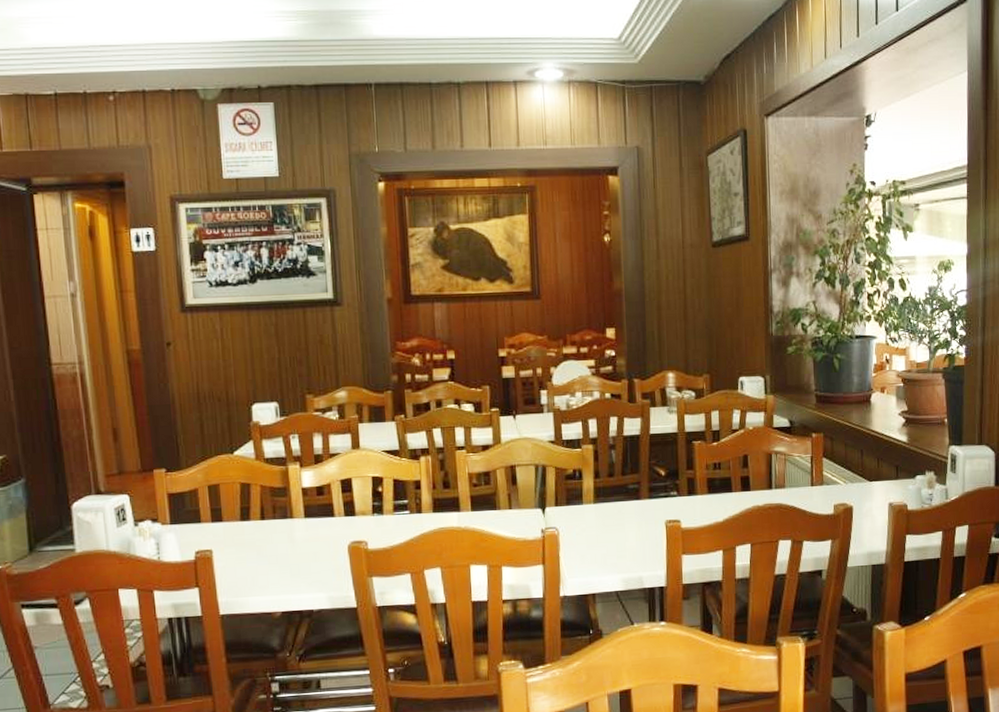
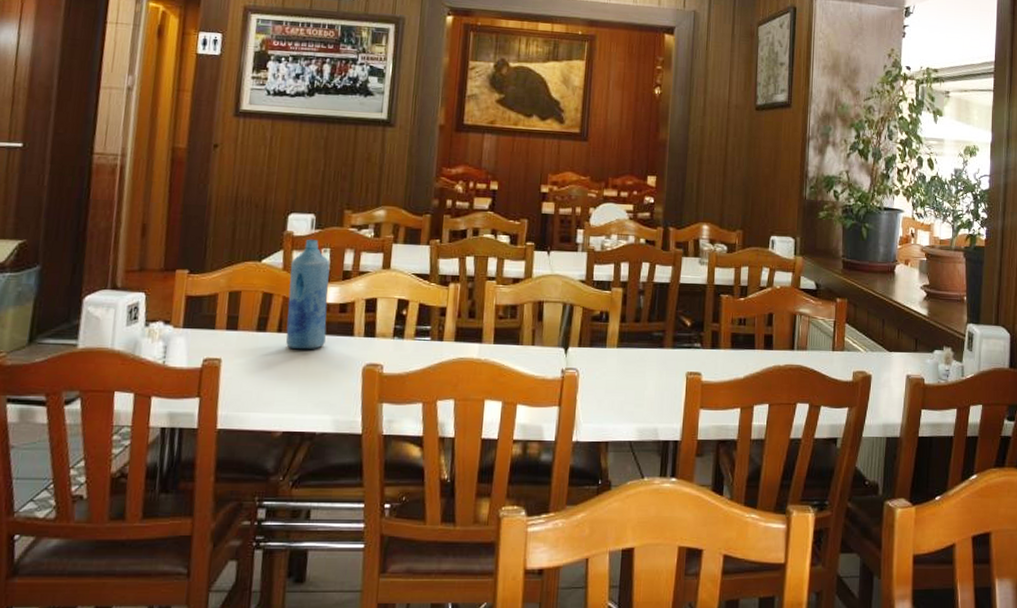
bottle: none [262,426,308,535] -> present [286,238,330,350]

